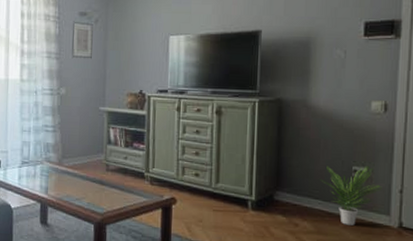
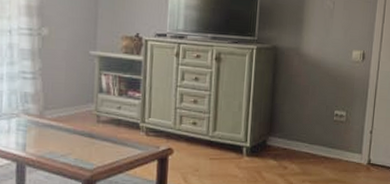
potted plant: present [319,166,382,225] -> none [307,110,357,165]

